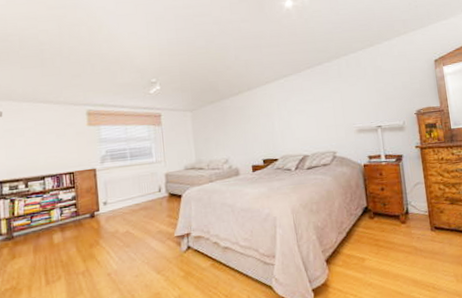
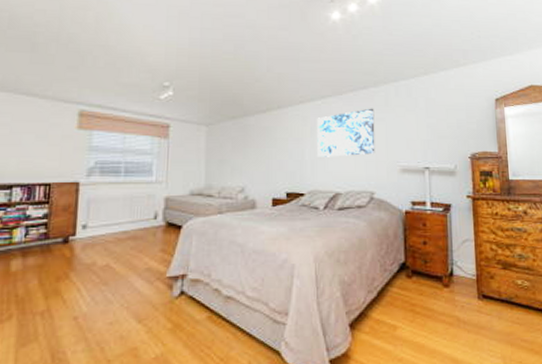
wall art: none [282,81,334,127] -> present [317,108,375,157]

